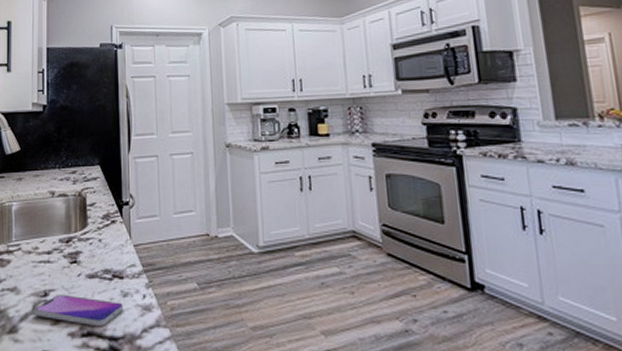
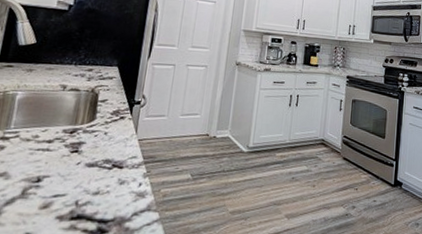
smartphone: present [34,294,124,327] -> none [22,180,119,211]

